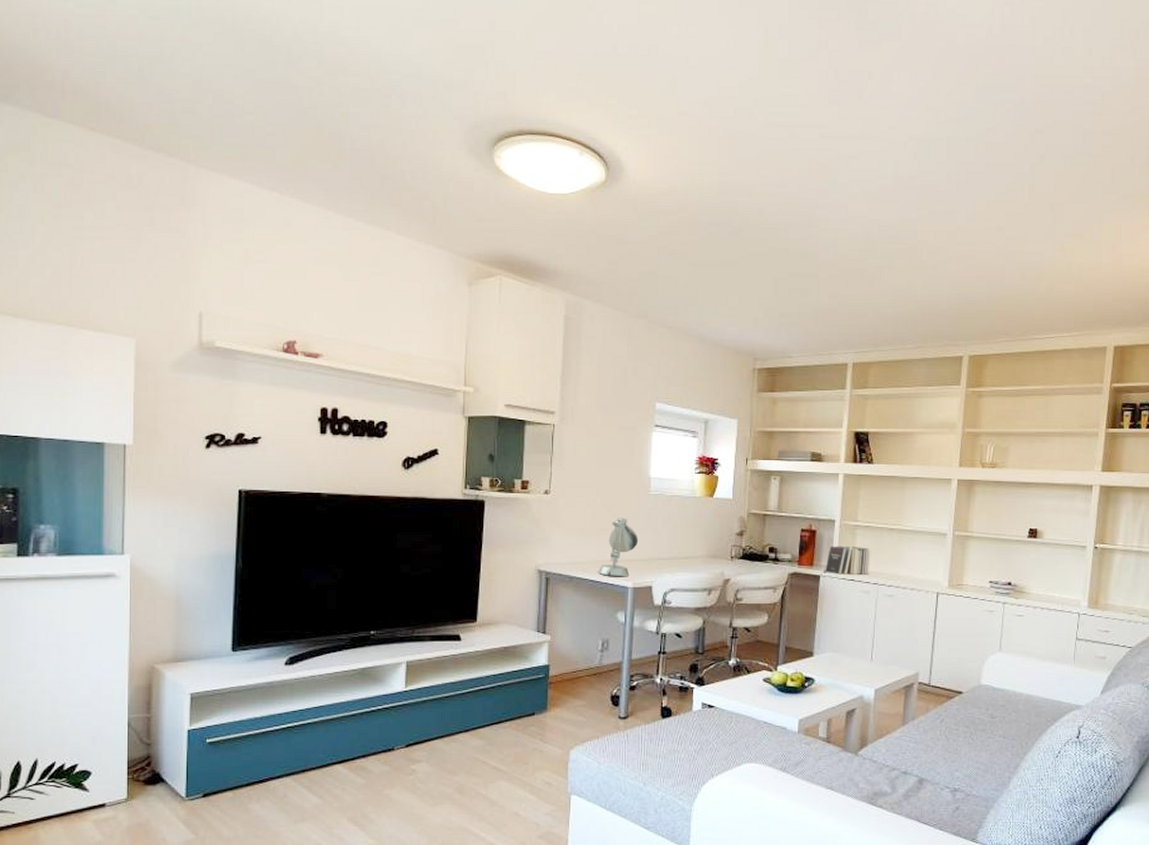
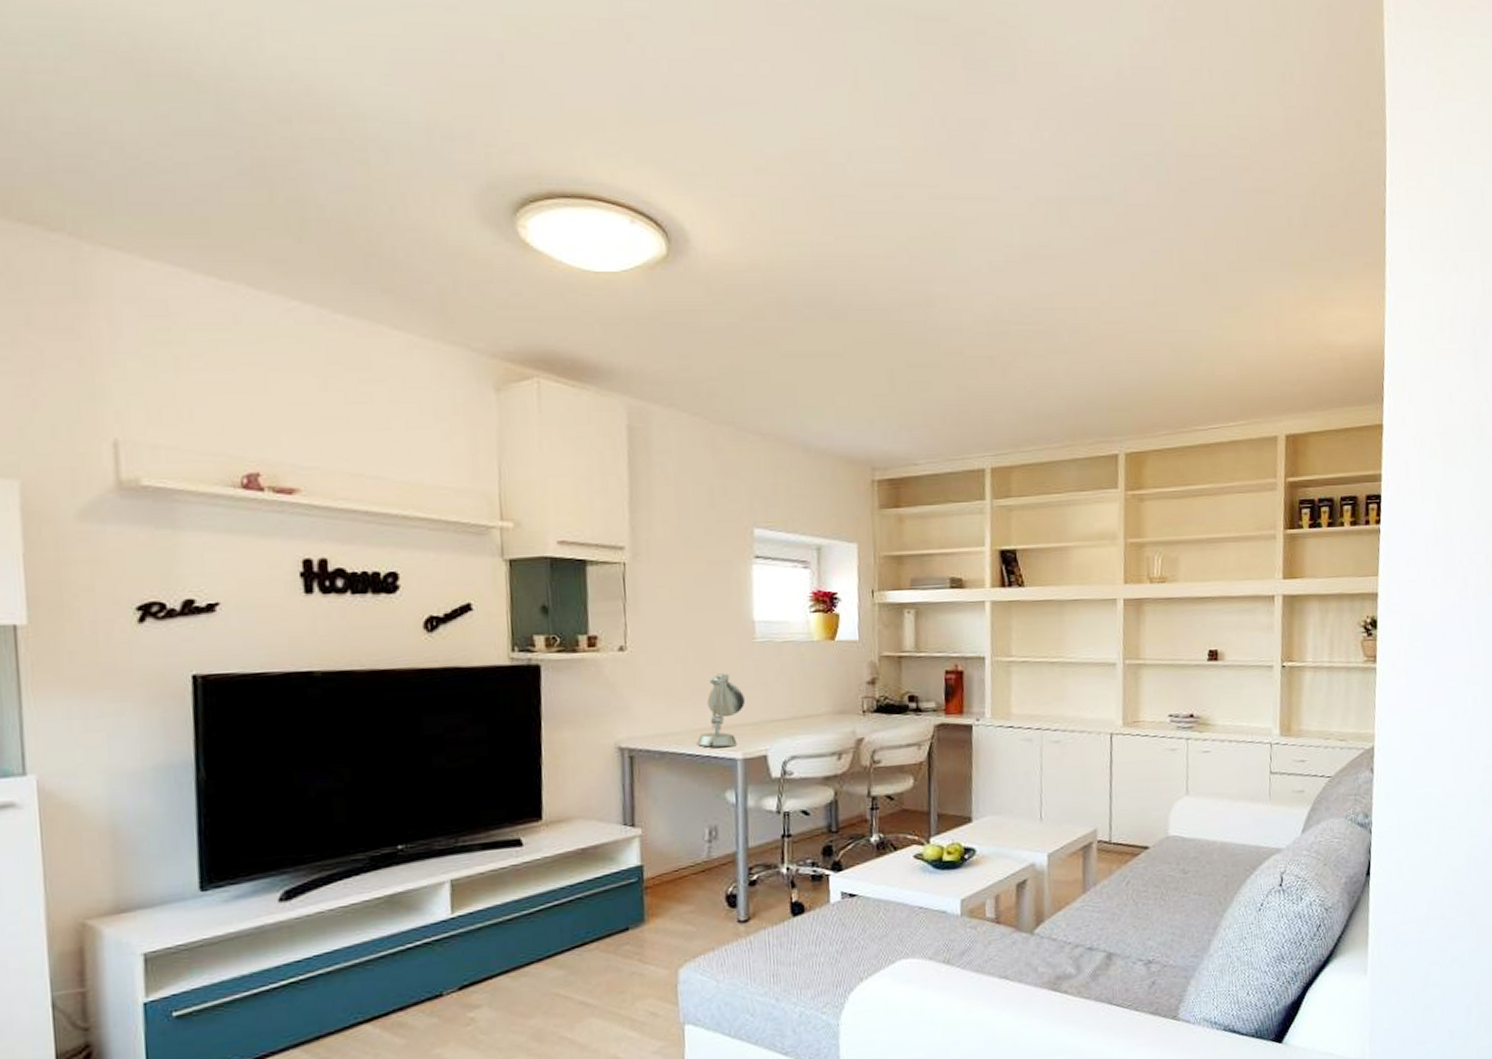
books: present [825,546,871,574] -> none [977,686,1031,722]

